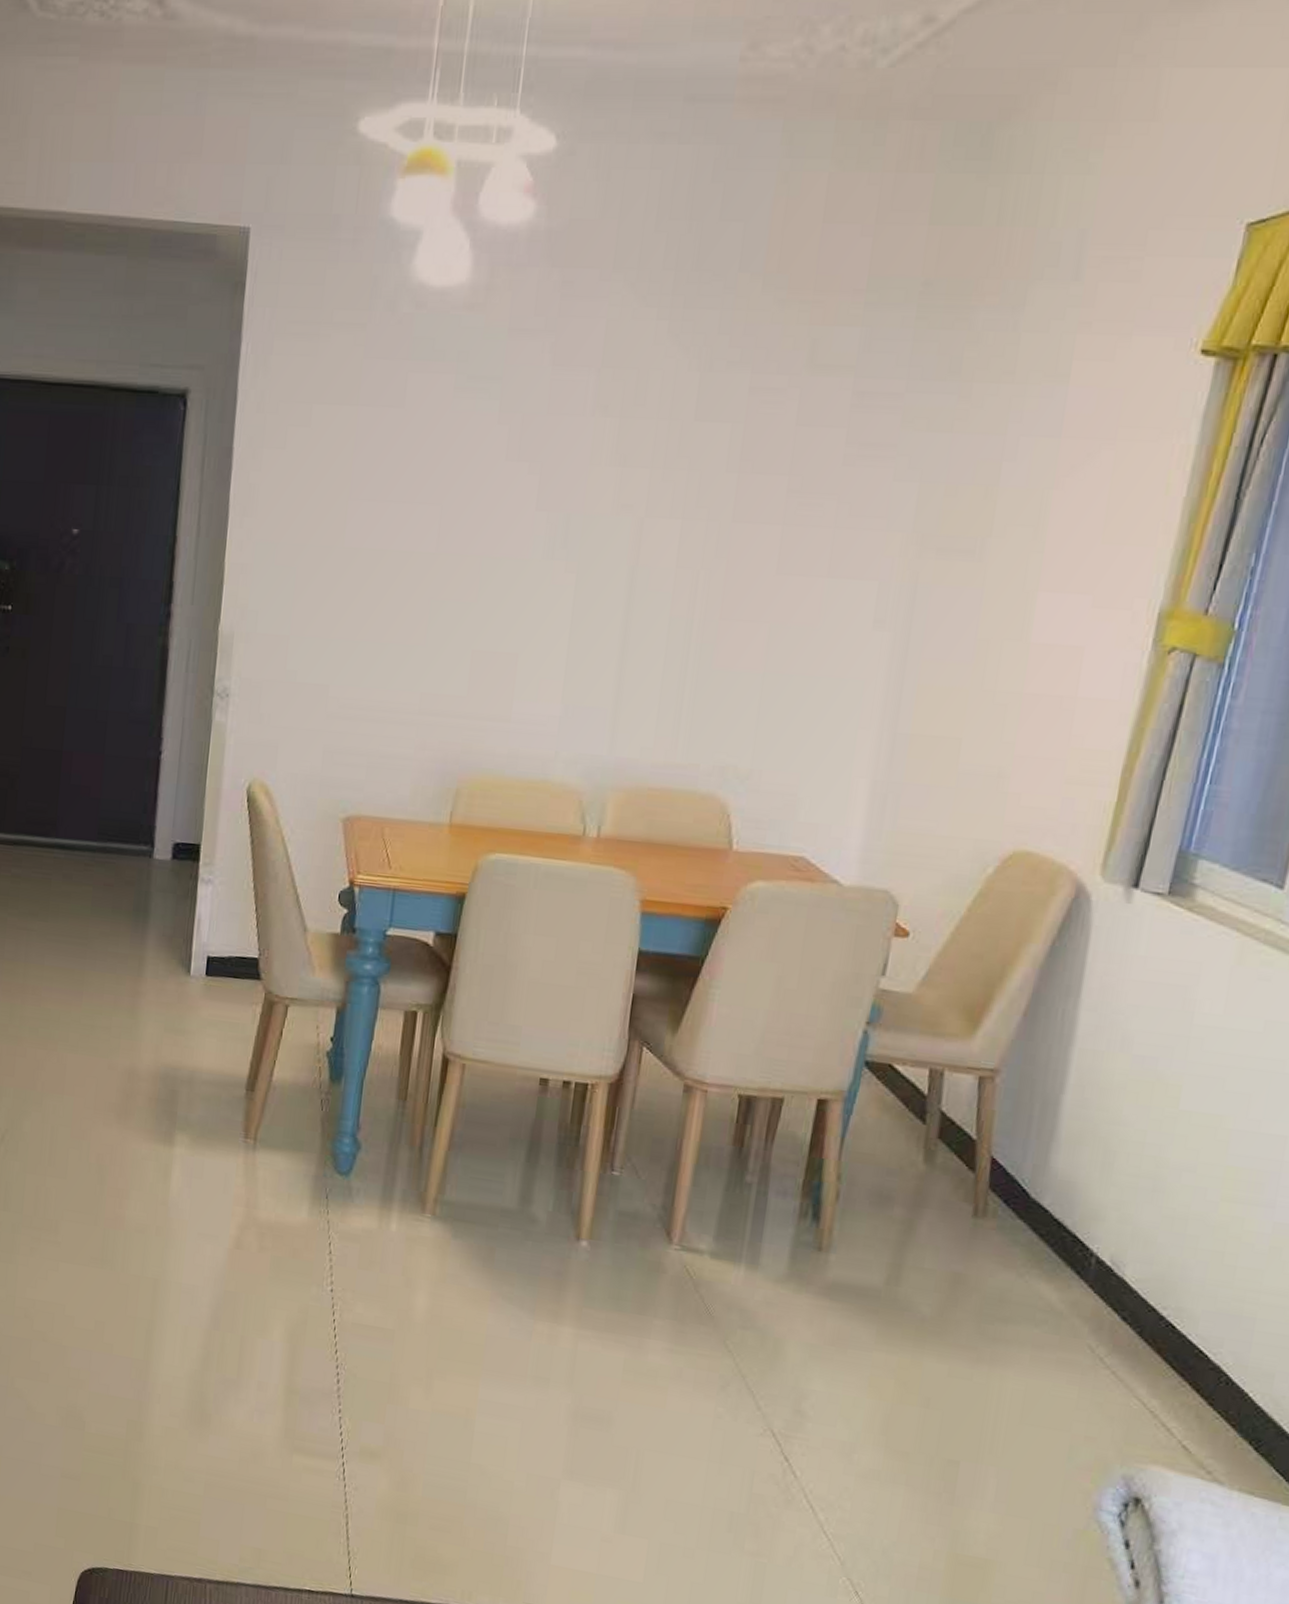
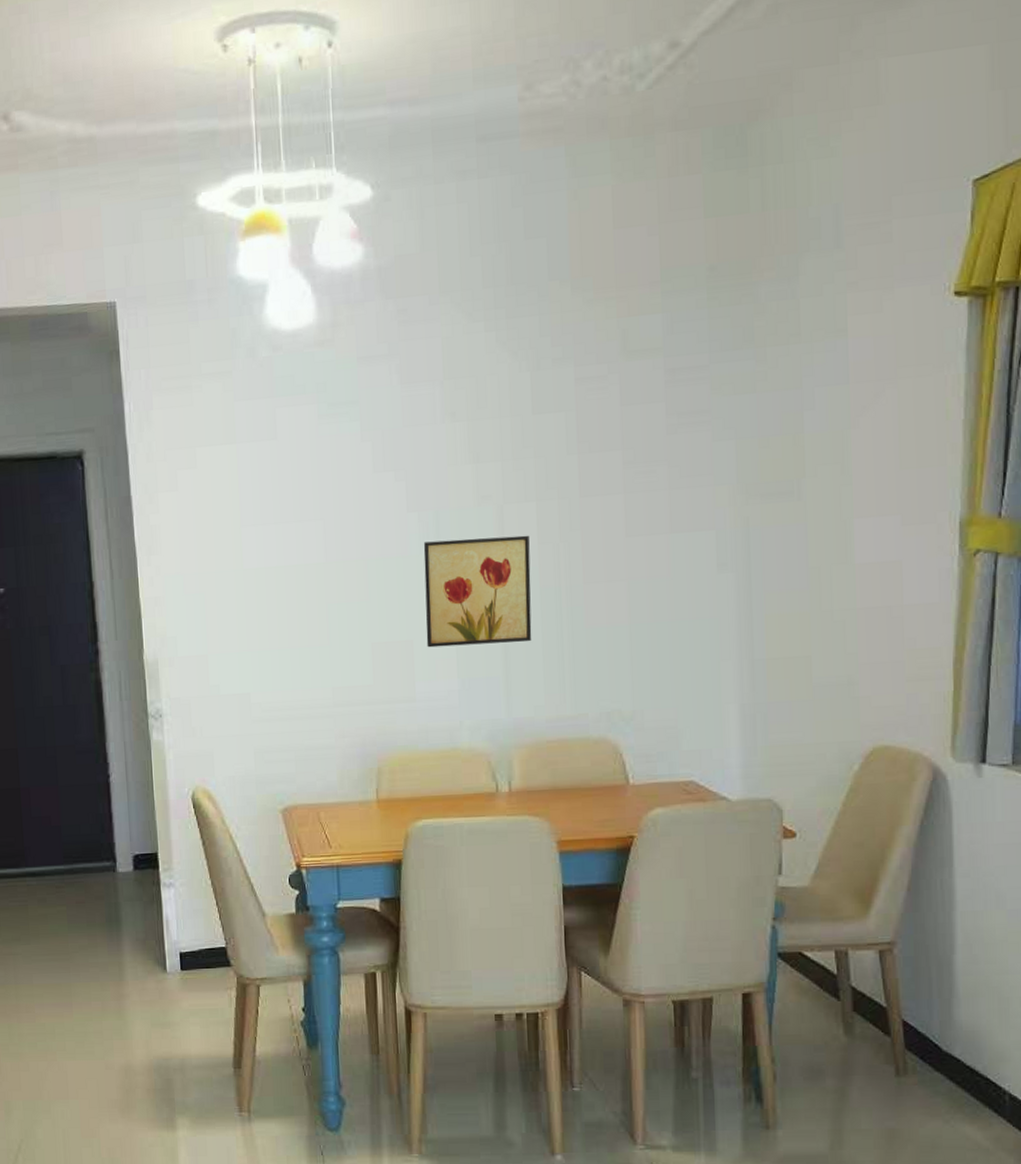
wall art: none [533,547,668,675] -> present [423,535,532,648]

